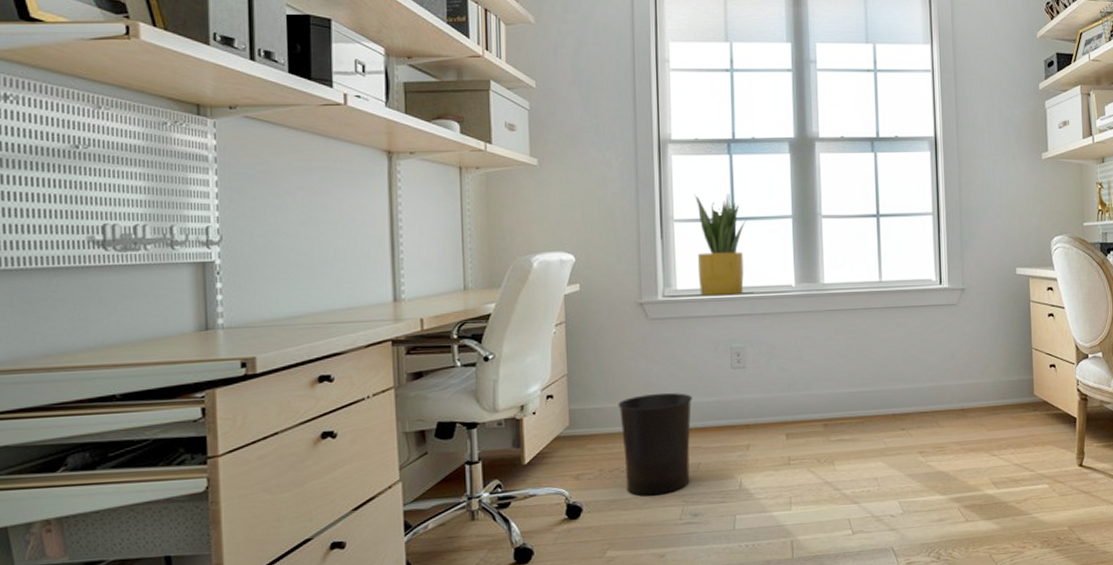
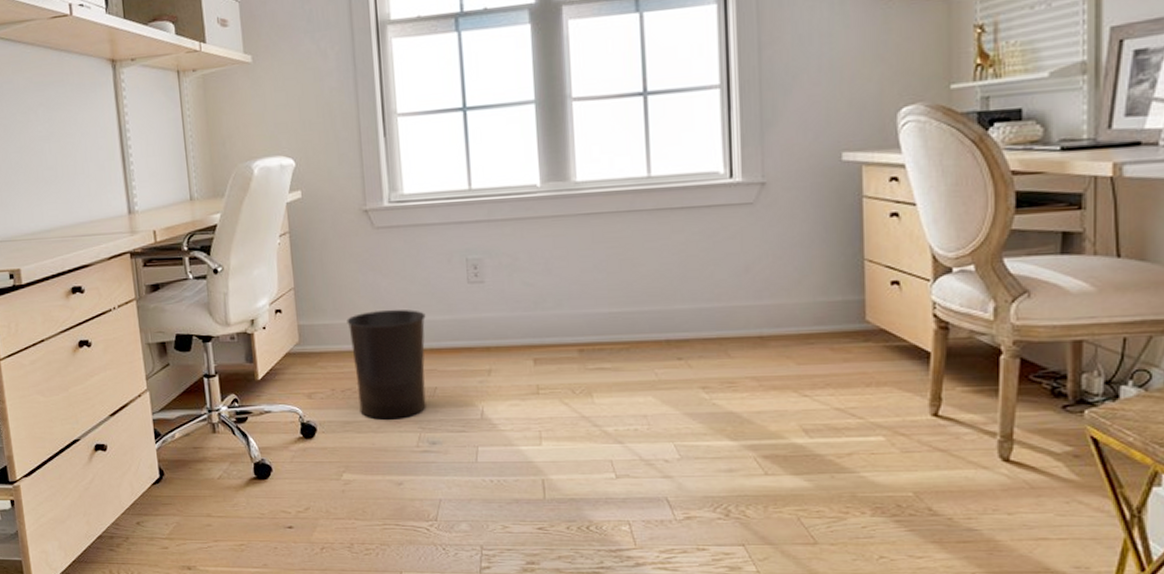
planter: present [693,193,747,297] -> none [418,79,481,201]

